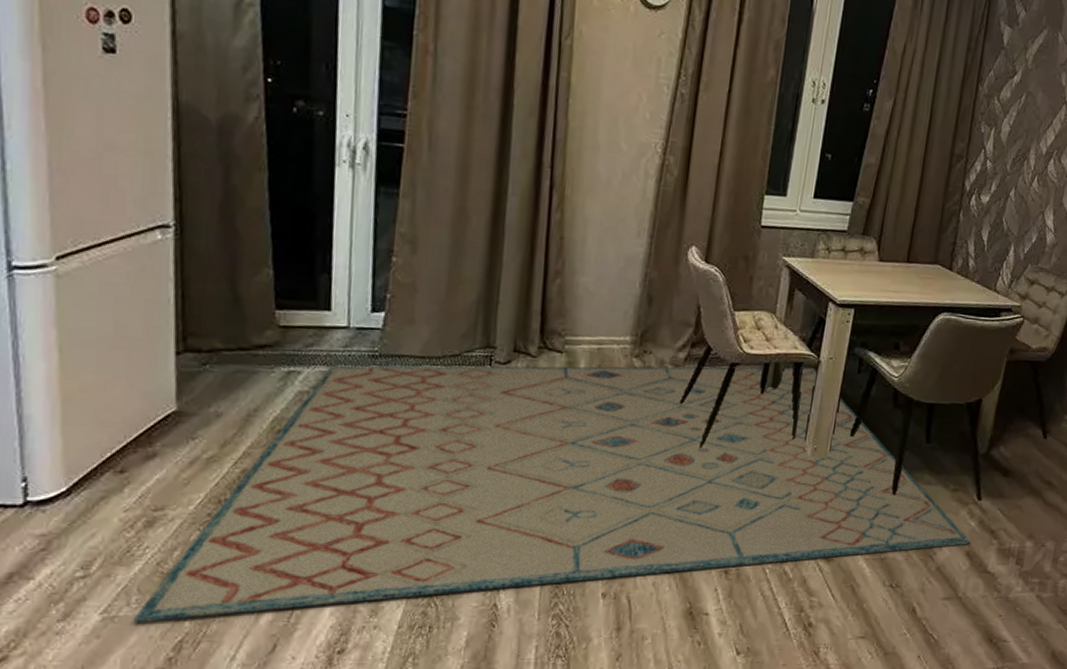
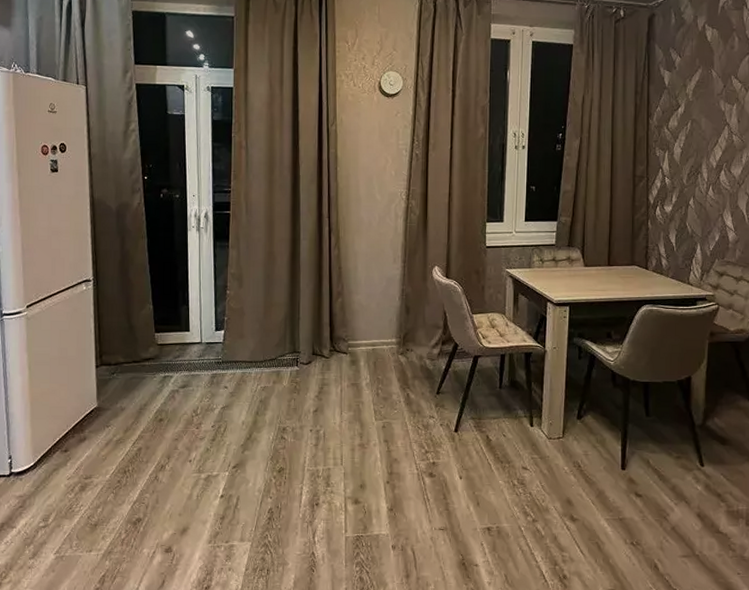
rug: present [134,365,970,623] -> none [75,356,699,562]

